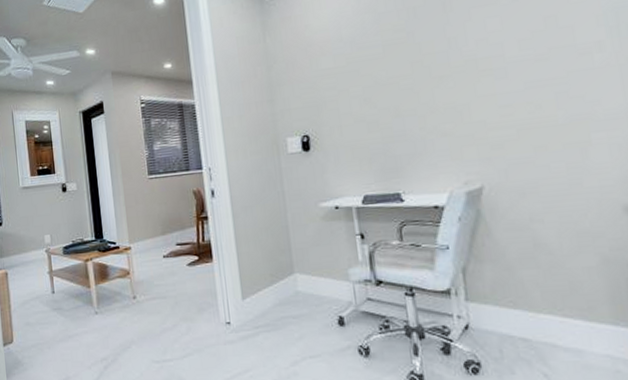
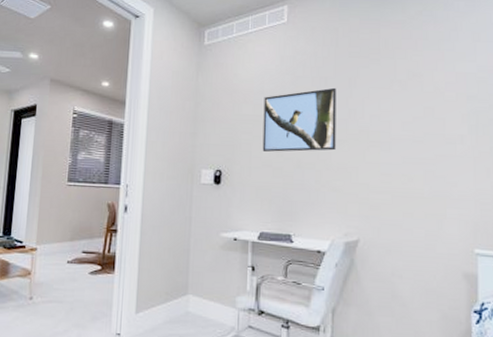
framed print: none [344,16,439,106] -> present [262,87,336,152]

